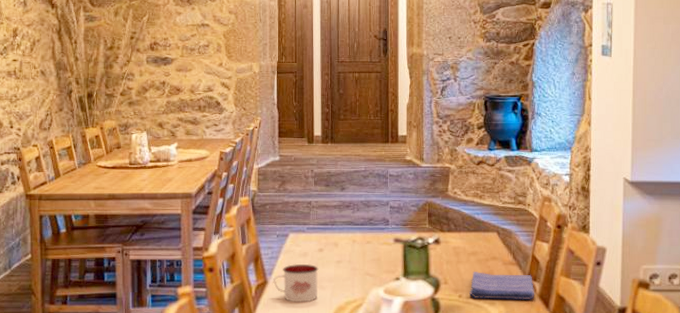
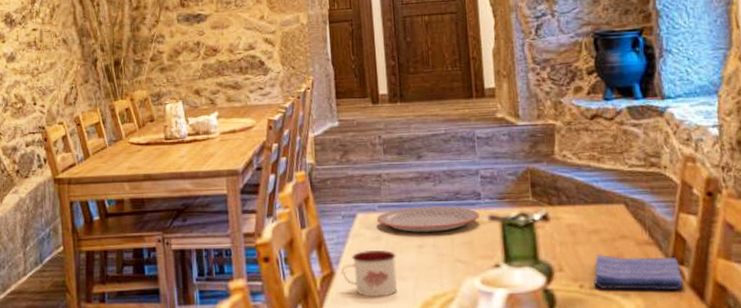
plate: none [305,230,387,250] -> present [377,206,479,232]

